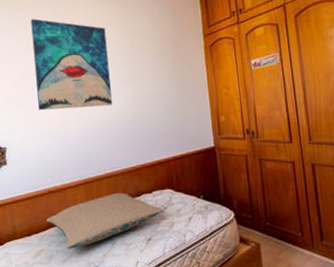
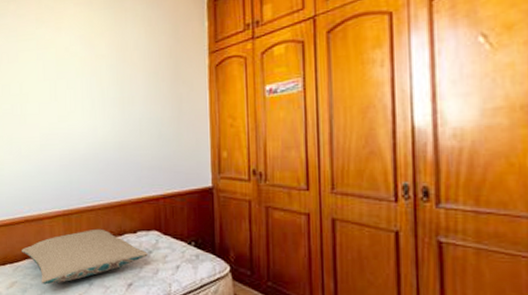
wall art: present [31,18,113,111] -> none [14,25,99,131]

